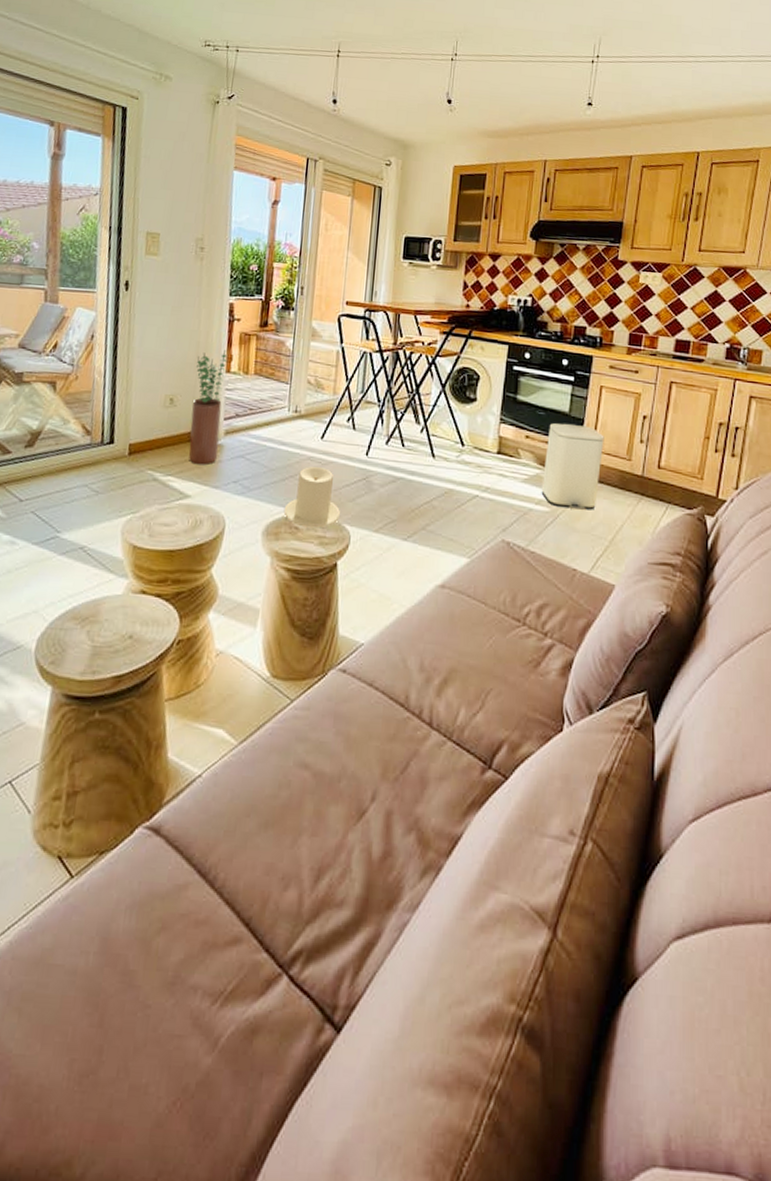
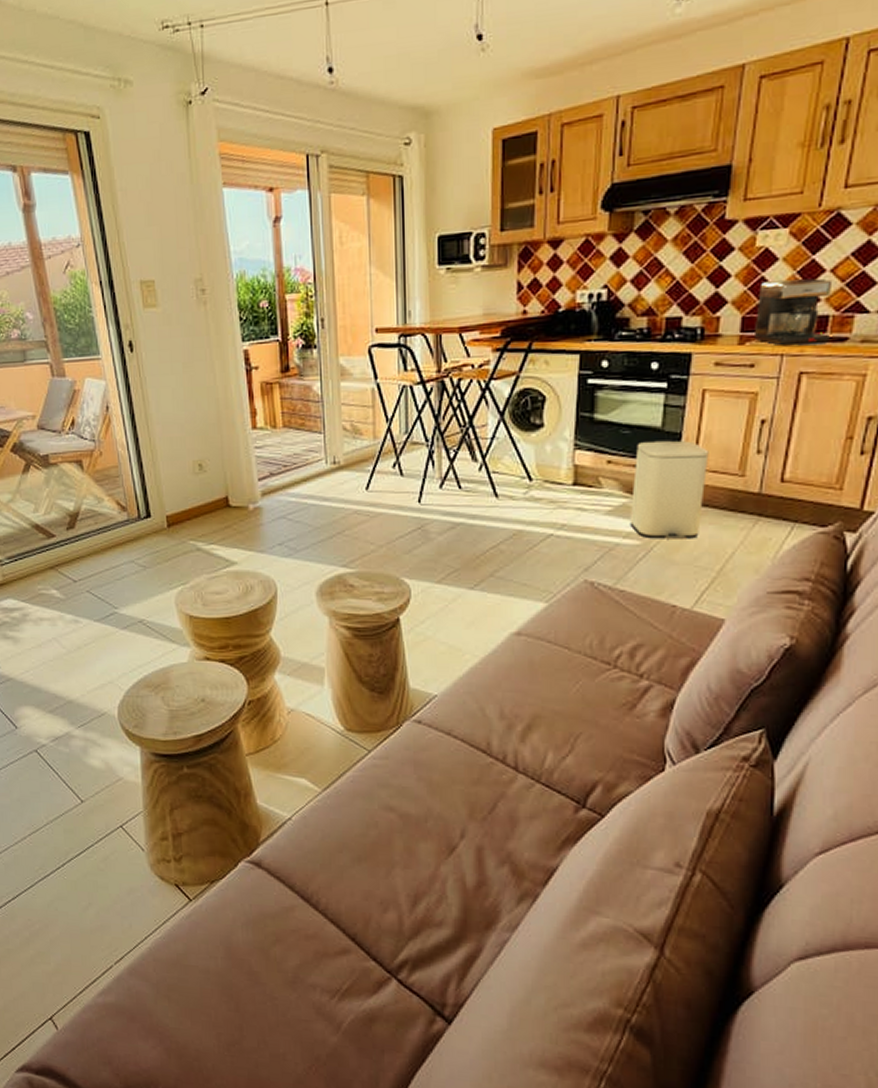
vase: present [188,350,227,465] -> none [220,404,258,531]
candle: present [283,466,340,529] -> none [335,519,396,584]
coffee maker: none [637,309,691,361] -> present [753,278,831,347]

